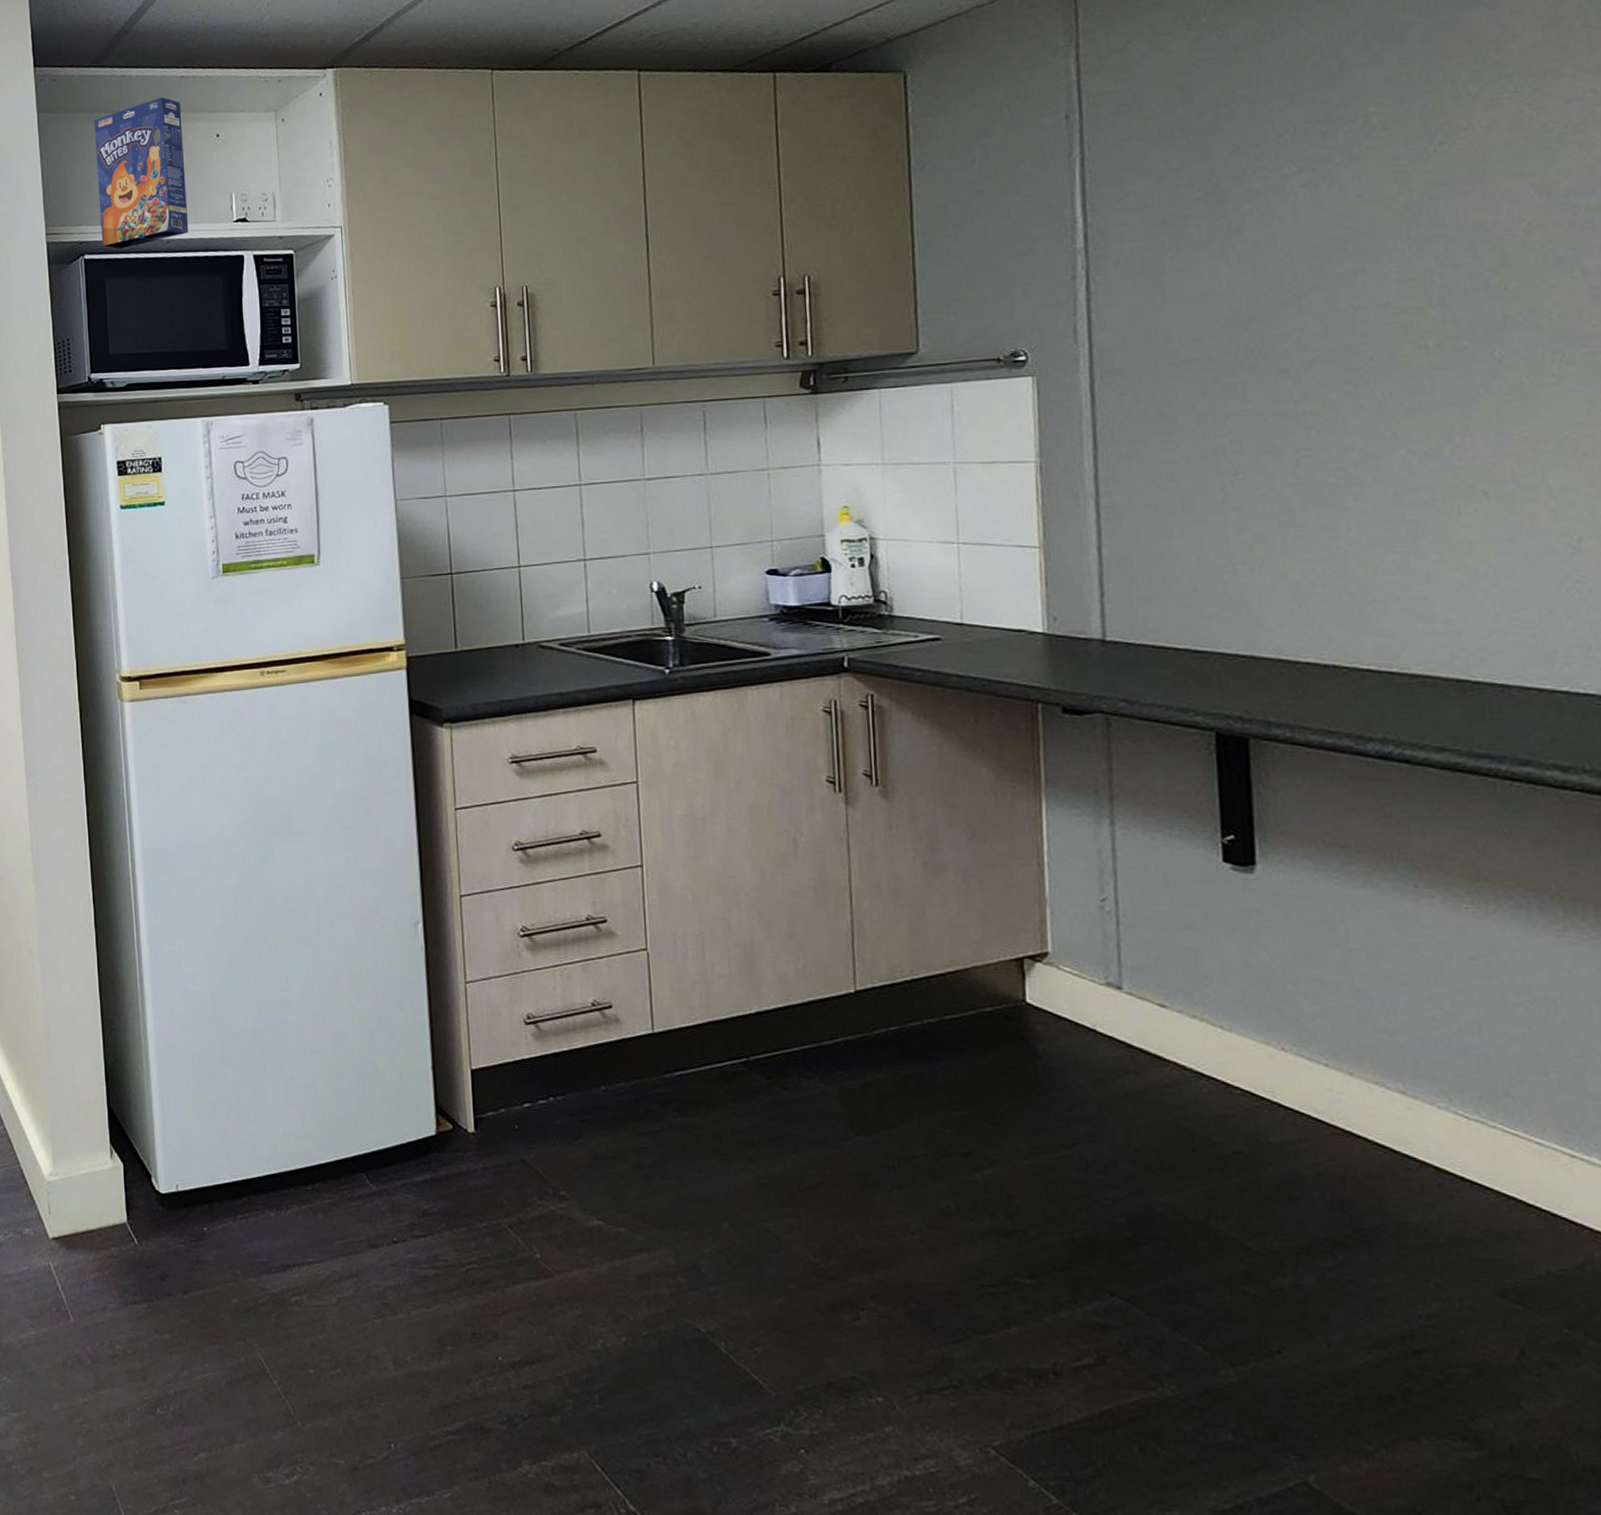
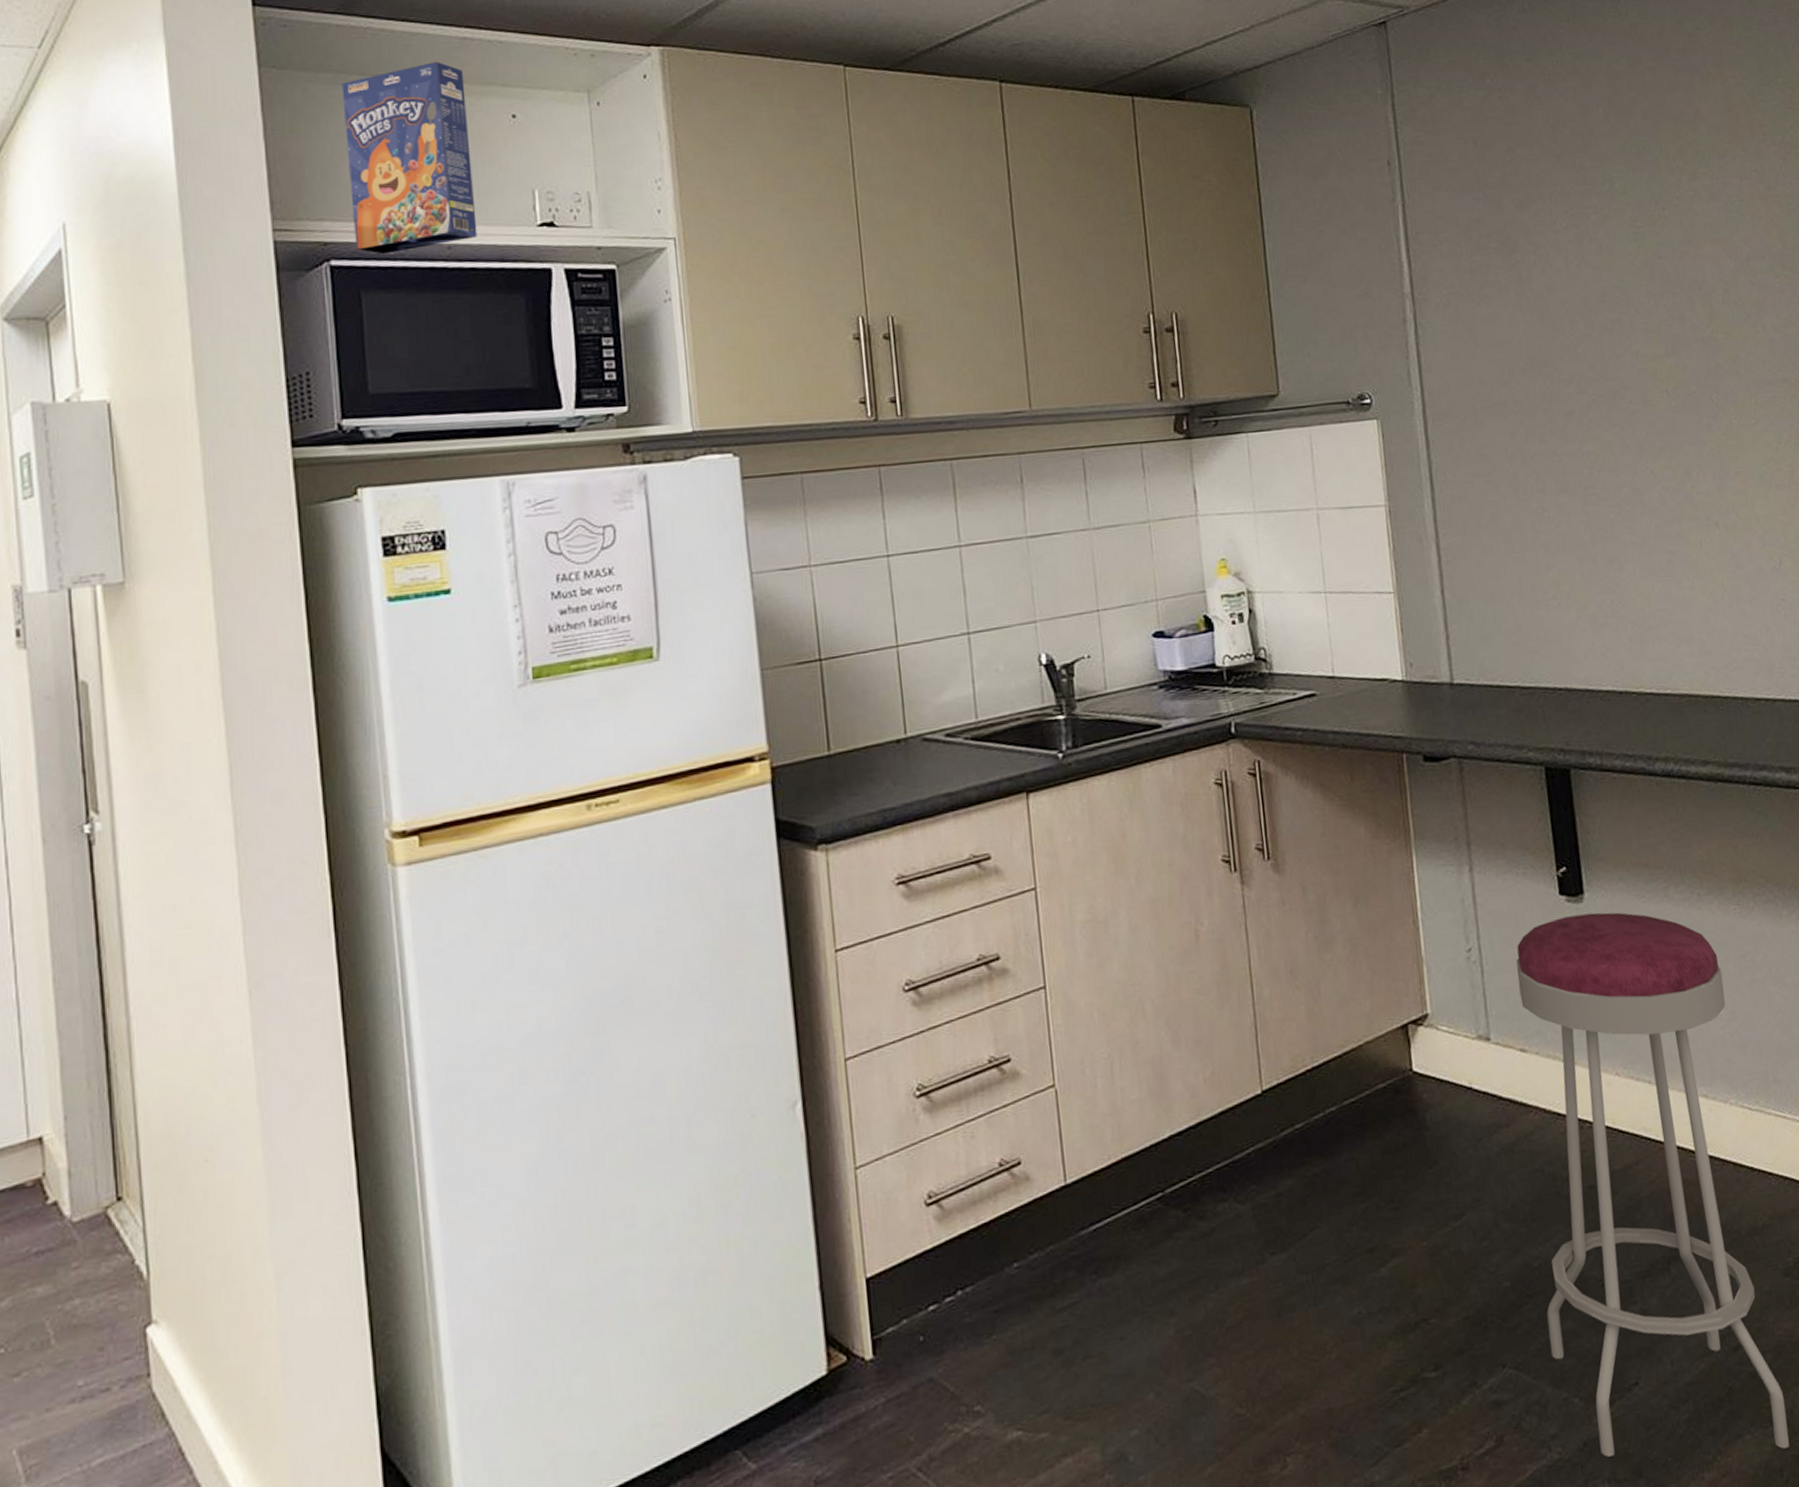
bar stool: none [1161,884,1486,1468] -> present [1516,912,1790,1457]

